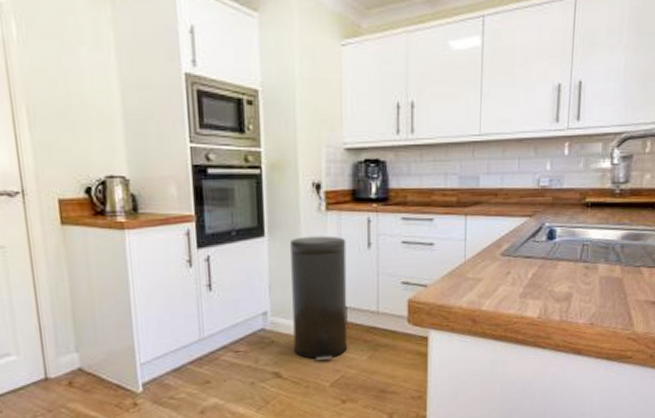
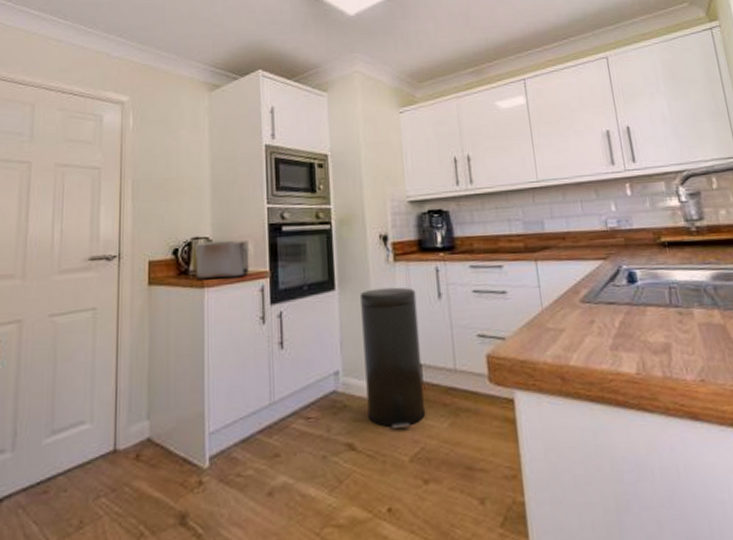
toaster: none [111,180,173,222] -> present [195,239,250,280]

